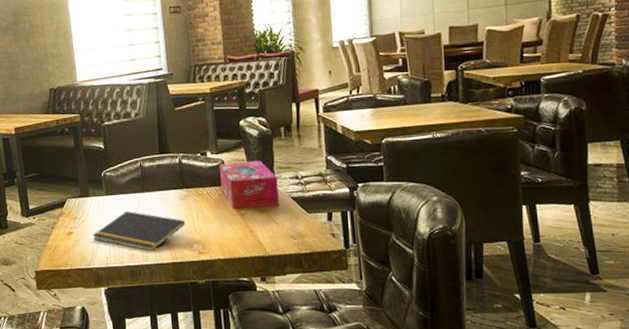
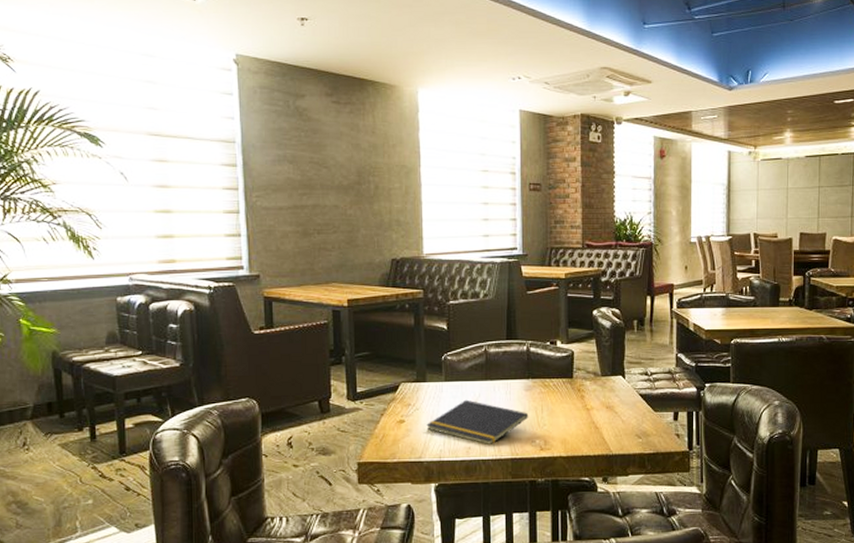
tissue box: present [219,160,279,209] -> none [569,353,627,403]

